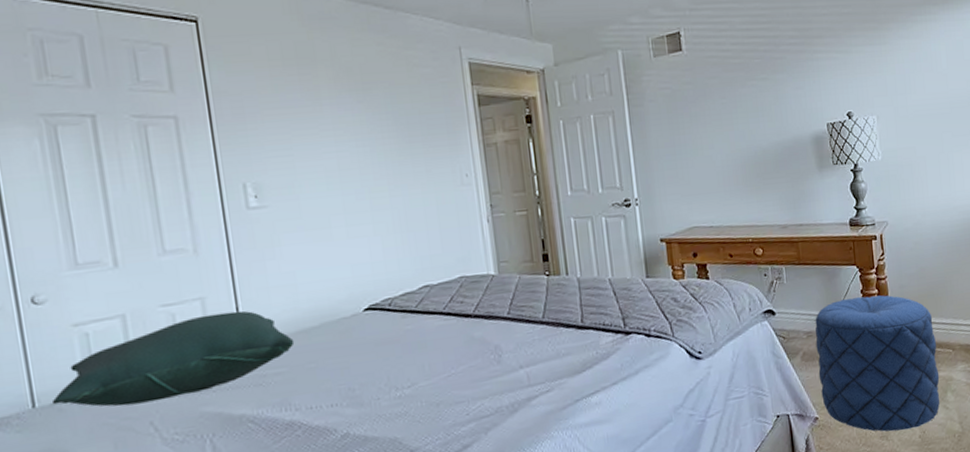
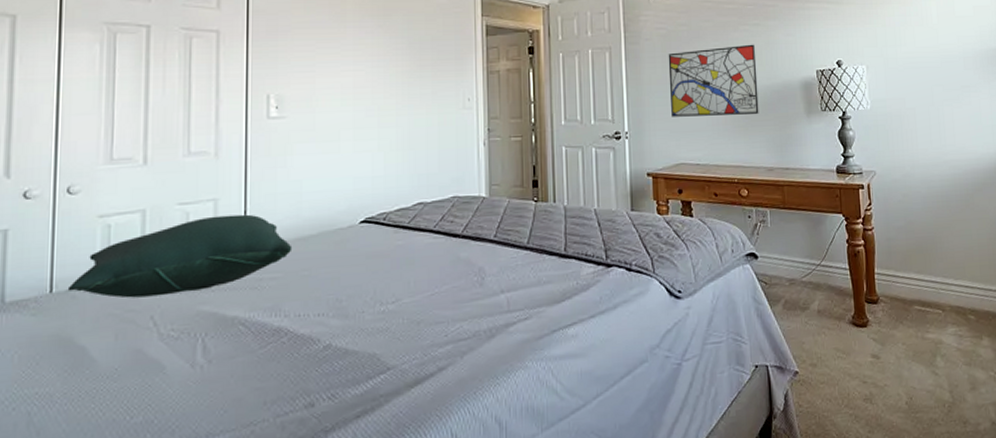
wall art: none [674,99,771,180] -> present [668,44,759,117]
pouf: present [815,295,940,432] -> none [798,246,929,394]

